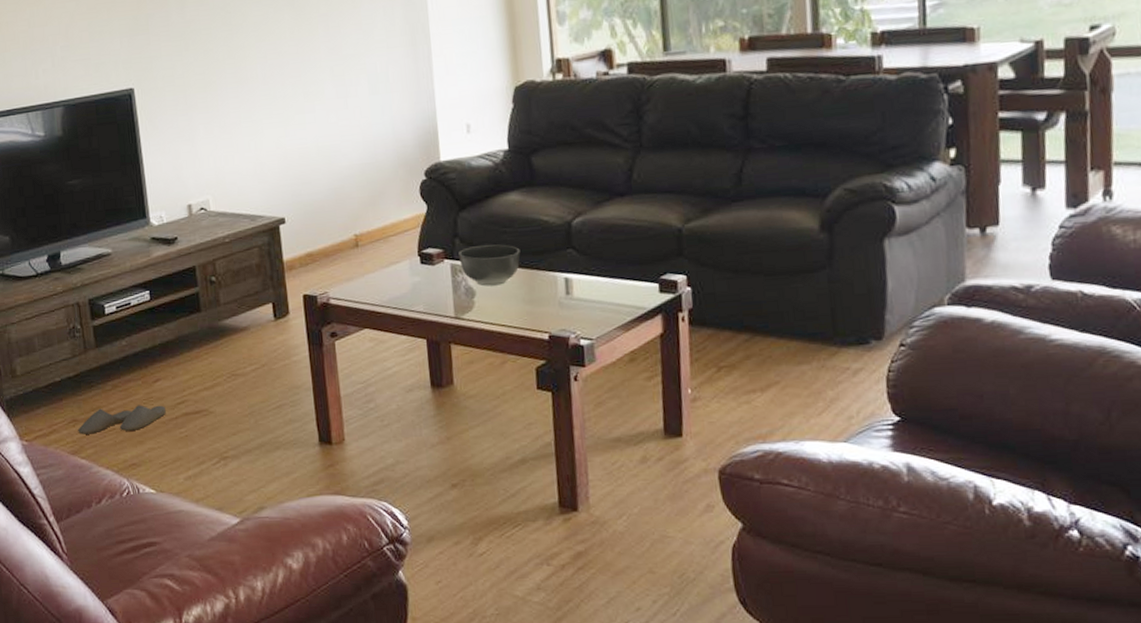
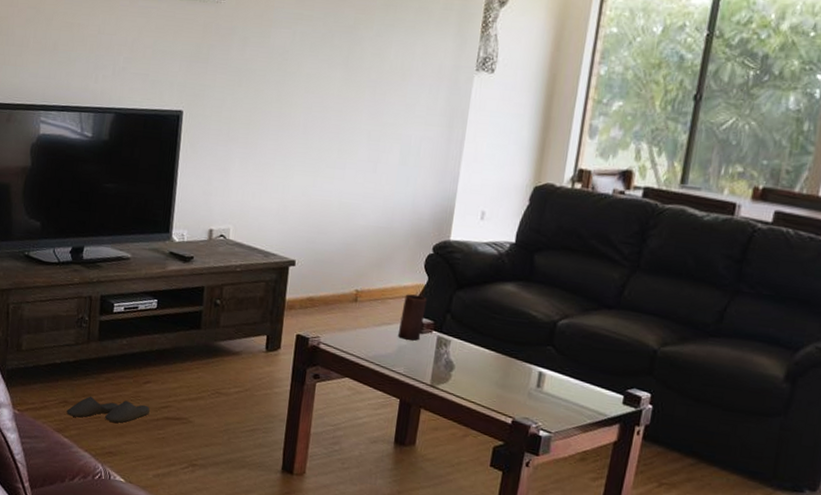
candle: none [407,225,433,275] -> present [398,294,427,341]
bowl: present [458,244,521,287] -> none [446,324,504,366]

